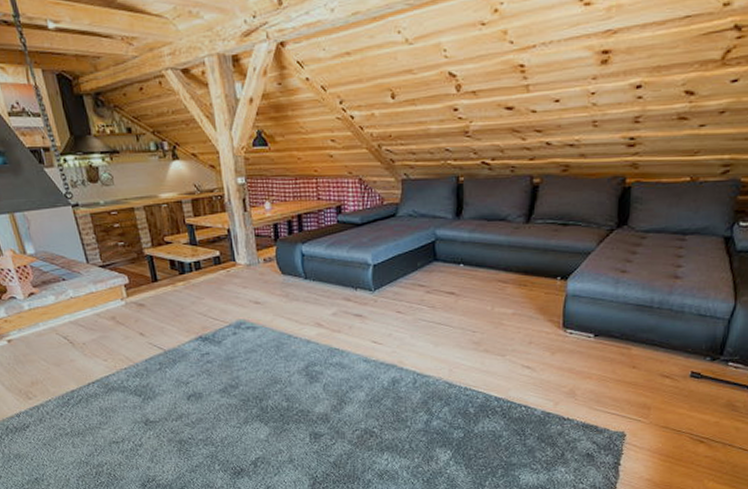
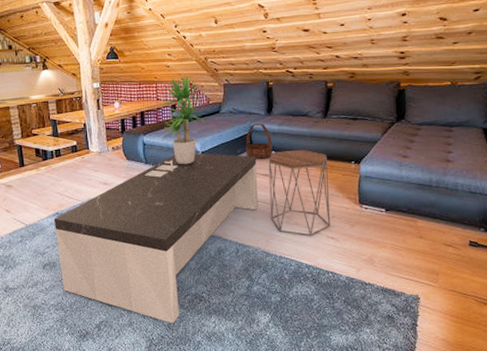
coffee table: none [196,266,441,461] -> present [53,153,258,324]
potted plant: none [317,166,383,281] -> present [157,74,209,165]
basket: none [428,229,461,274] -> present [246,123,273,159]
side table: none [455,262,528,366] -> present [268,149,331,237]

